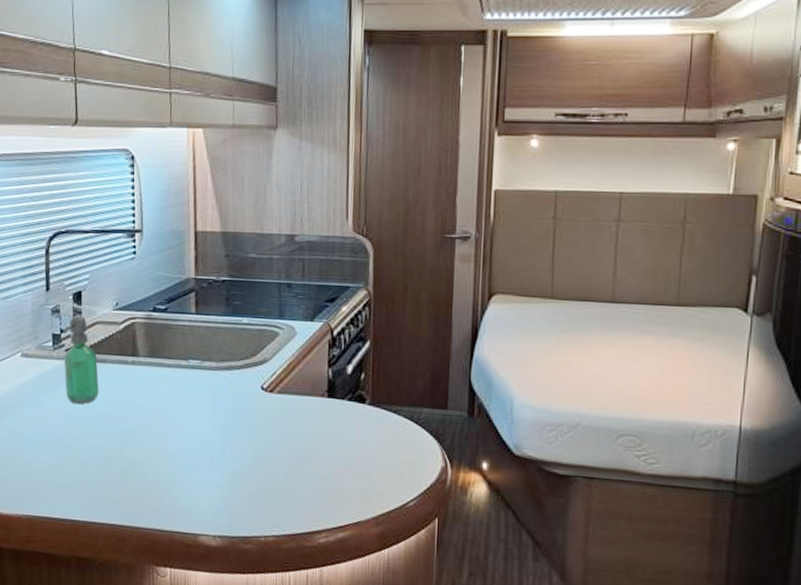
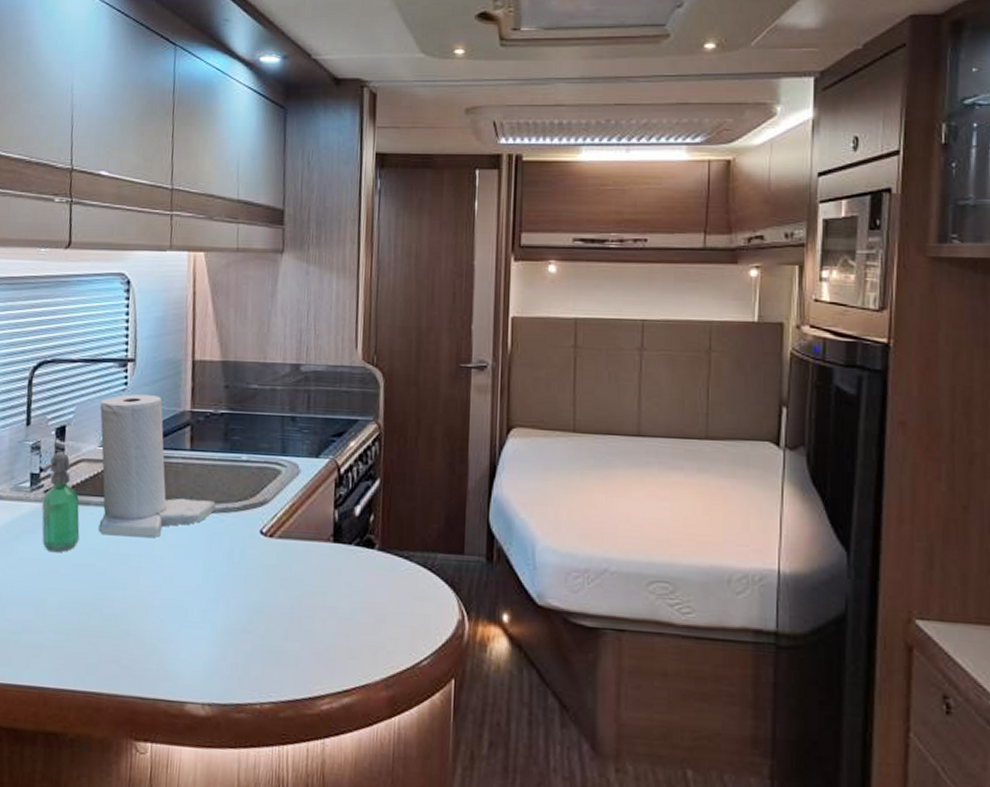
paper towel: none [111,262,220,392] -> present [98,394,216,537]

